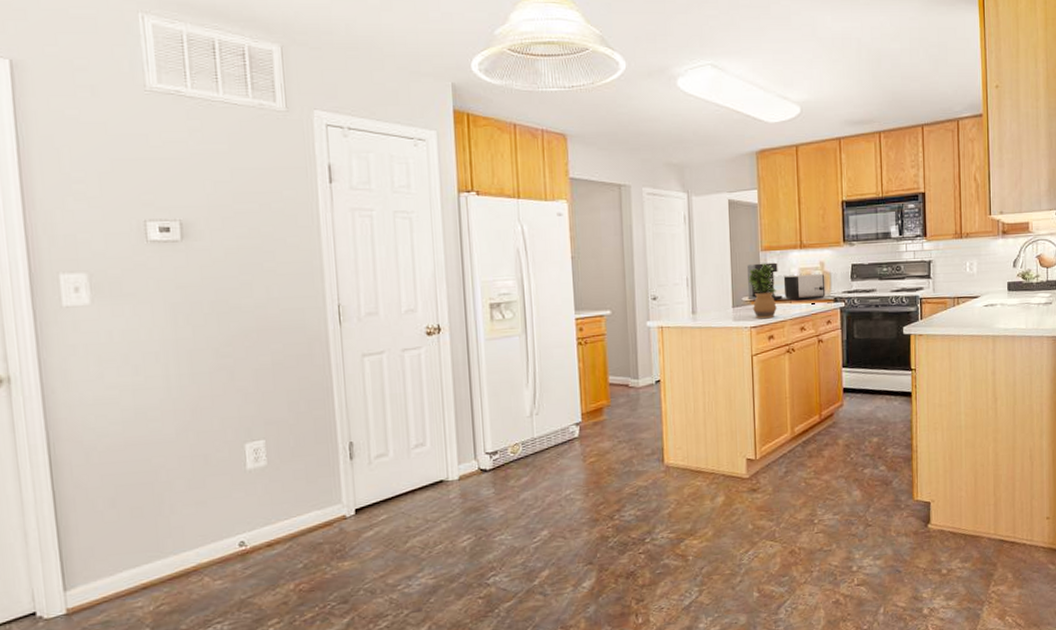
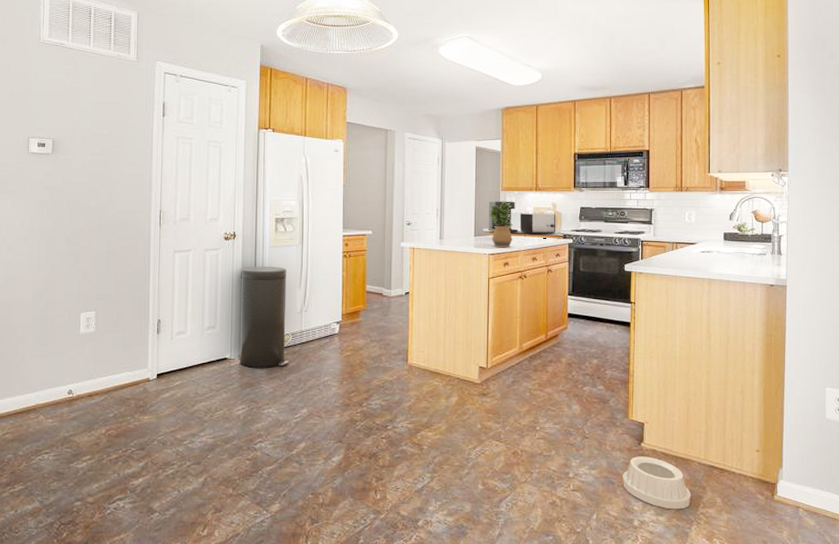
pedal bin: none [450,363,522,490] -> present [239,266,290,369]
pet bowl: none [909,538,982,592] -> present [622,456,692,510]

